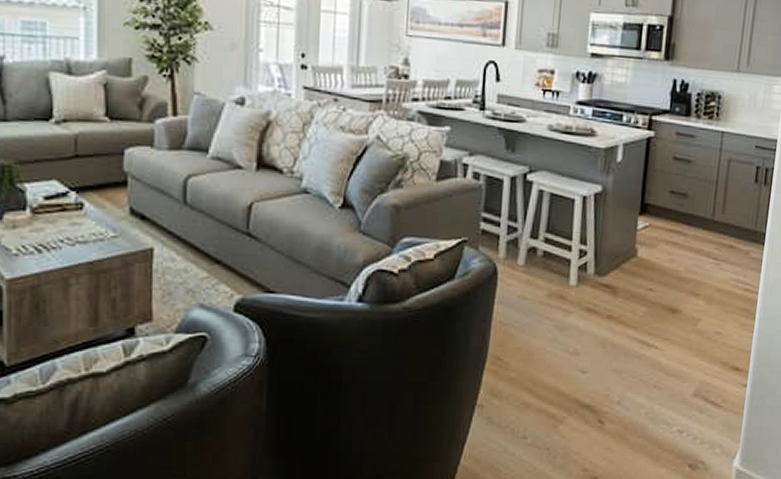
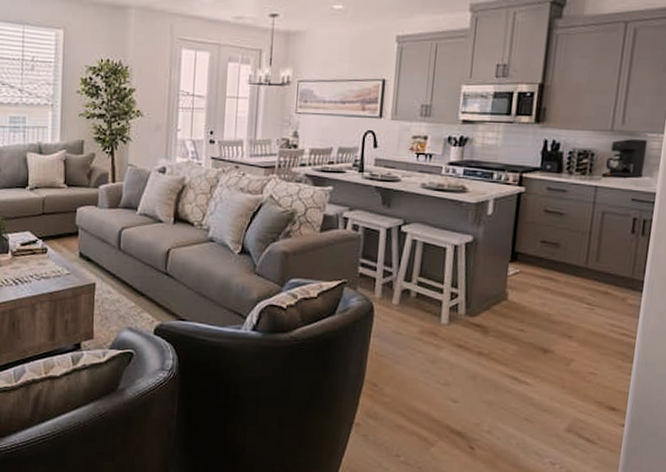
coffee maker: none [727,81,771,125] -> present [601,139,648,179]

